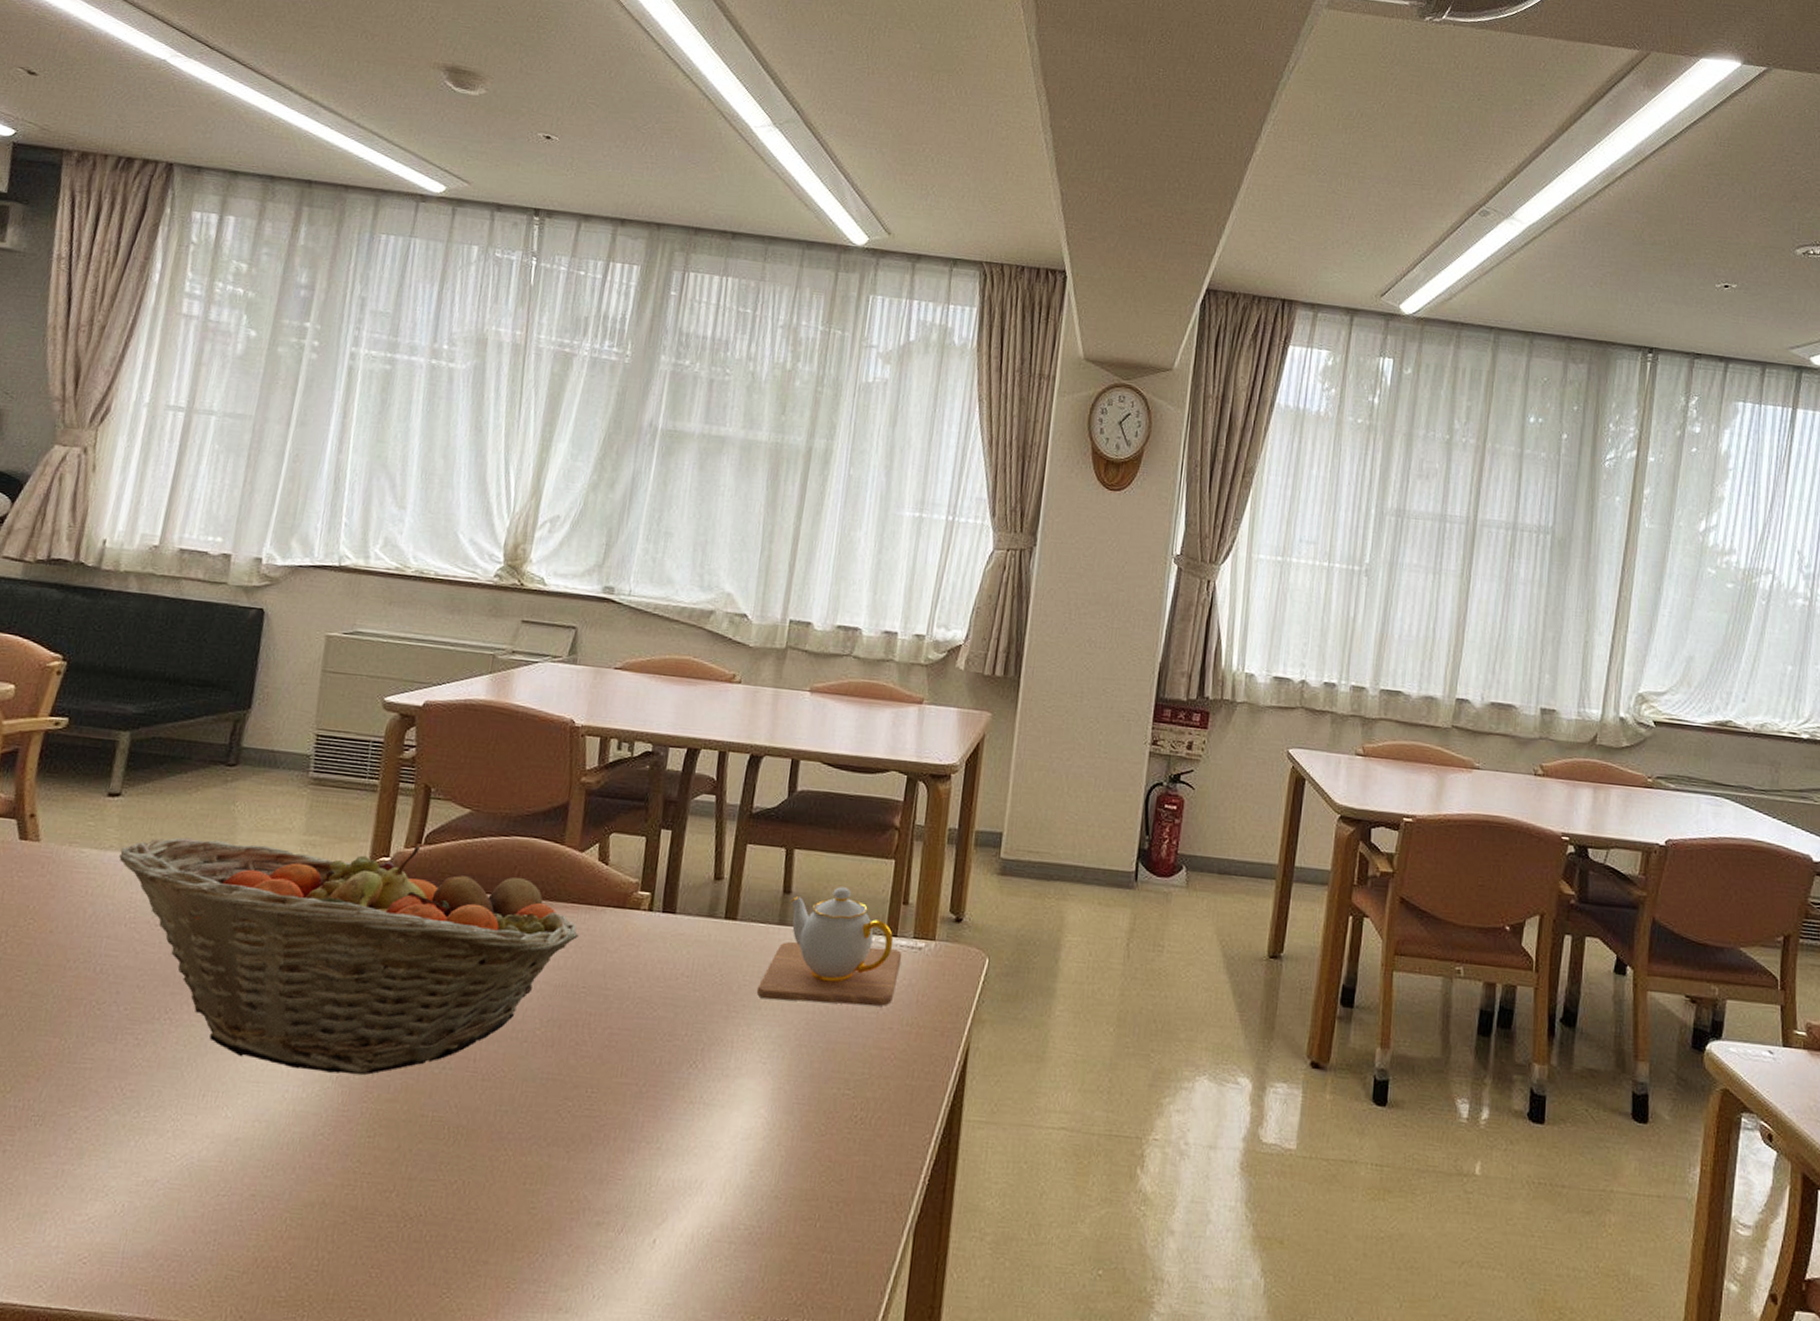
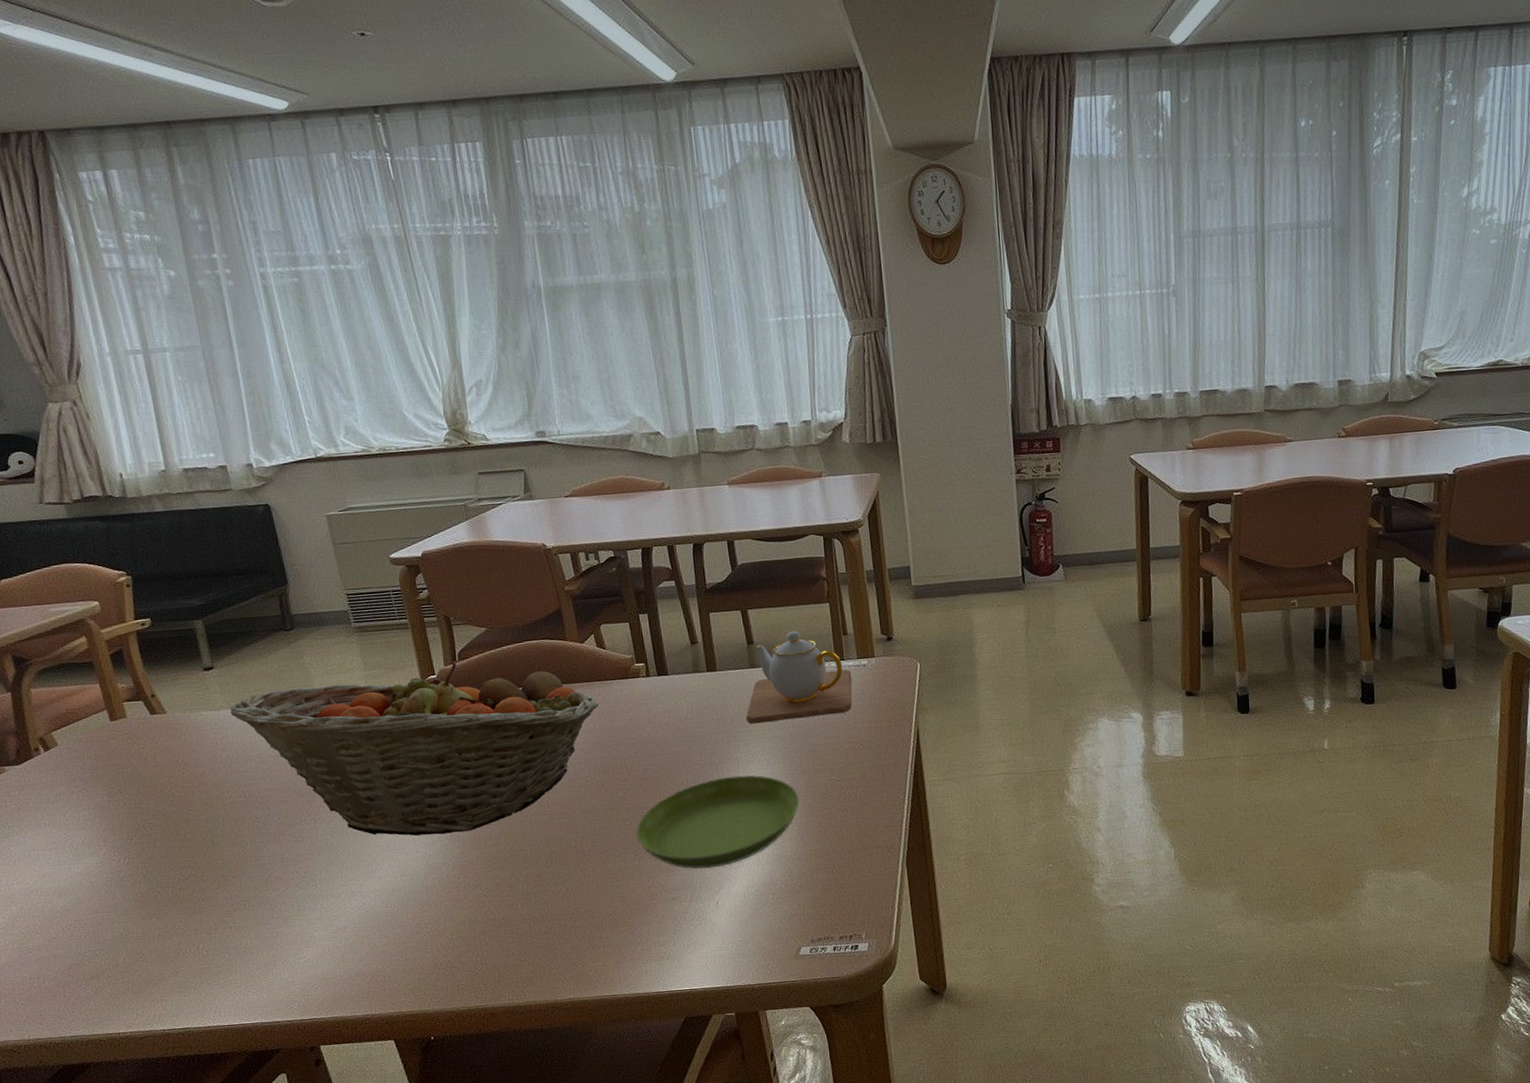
saucer: none [575,1064,798,1189] -> present [636,775,800,870]

